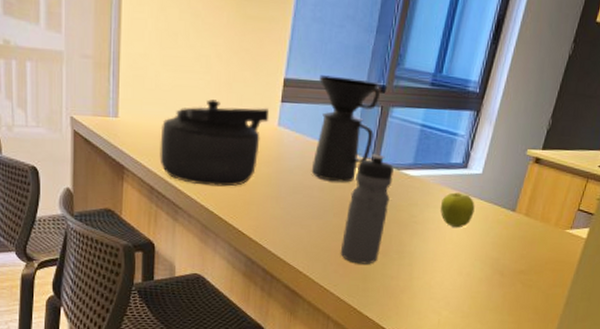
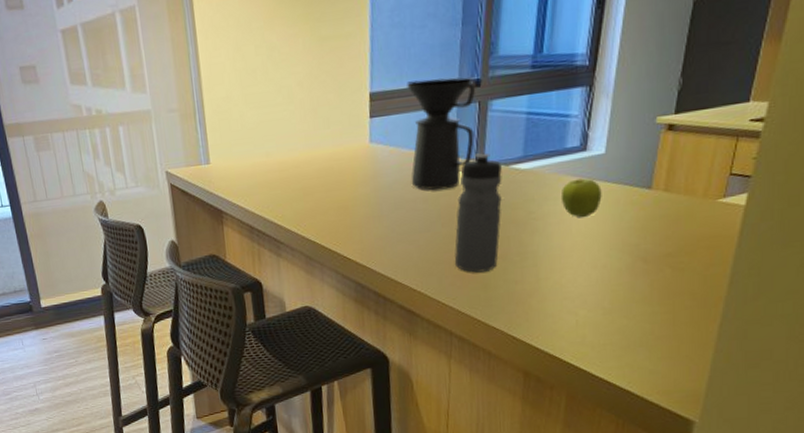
kettle: present [159,99,270,187] -> none [252,126,360,218]

